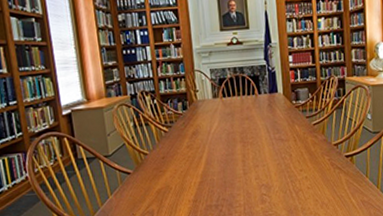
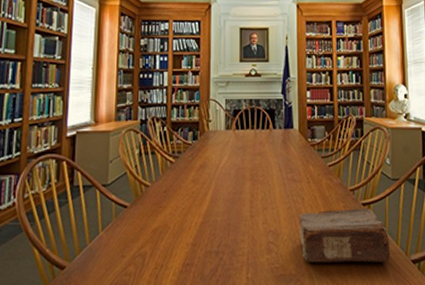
book: none [288,159,373,208] -> present [300,207,391,263]

